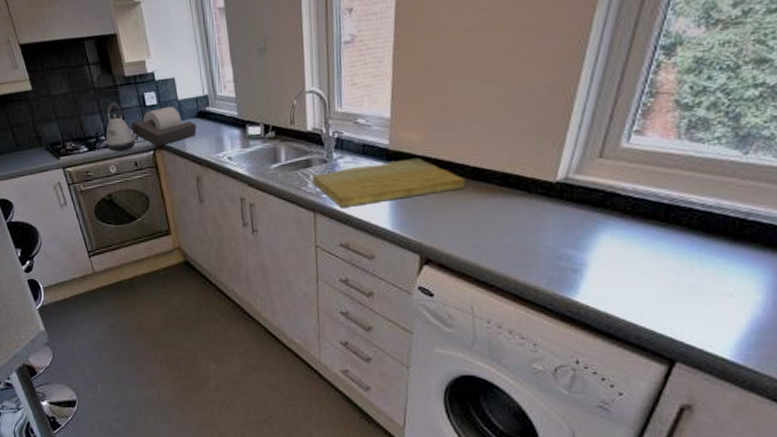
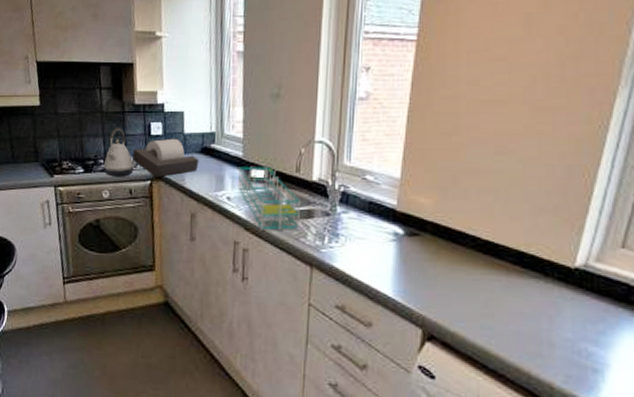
dish rack: none [234,122,299,185] -> present [238,166,300,231]
cutting board: present [313,158,466,207] -> none [313,222,476,266]

